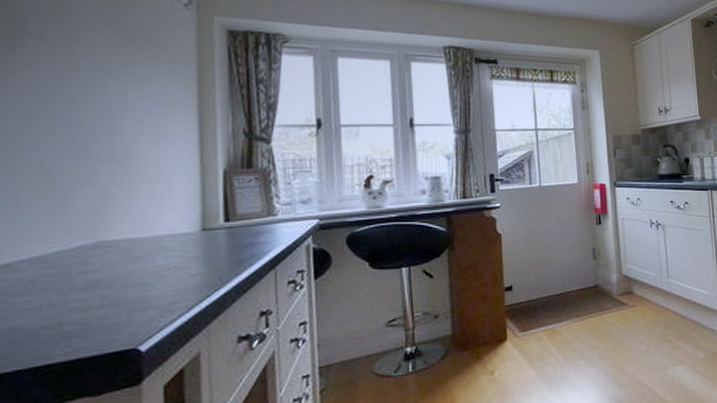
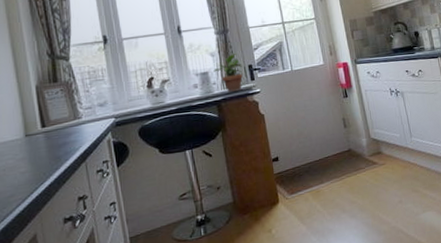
potted plant: none [447,159,483,203] -> present [213,54,243,92]

